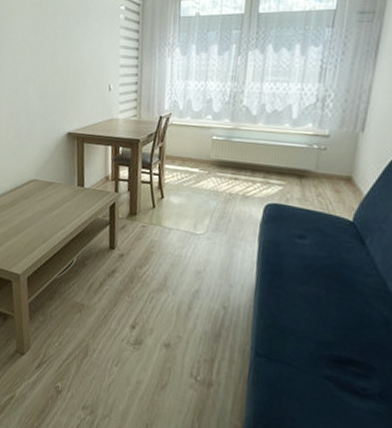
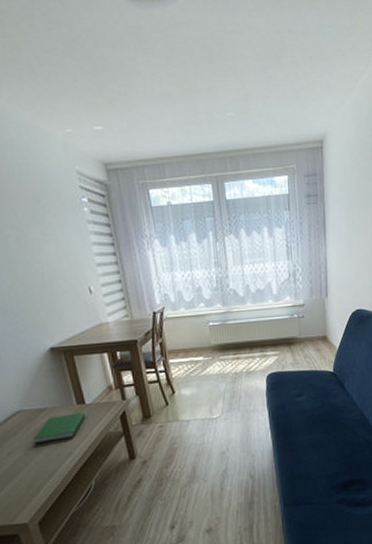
hardcover book: none [39,191,83,214] -> present [34,412,86,443]

